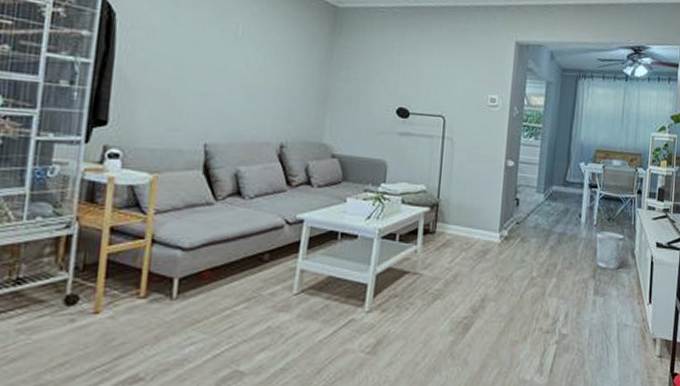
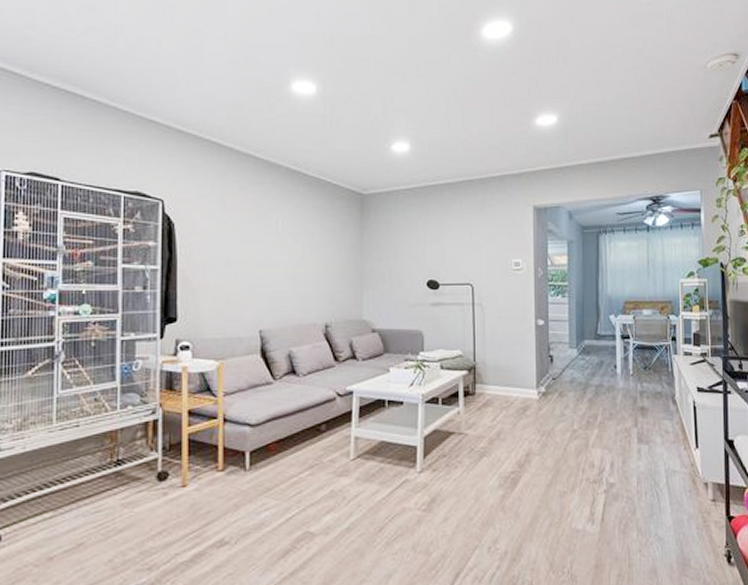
wastebasket: present [596,231,625,269] -> none [634,380,663,417]

